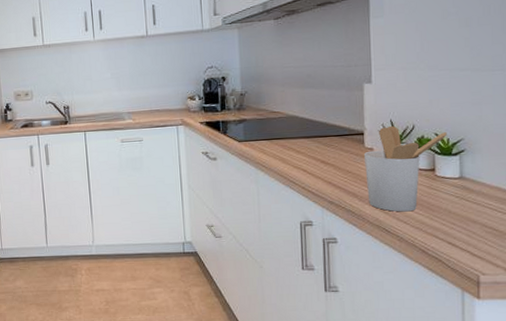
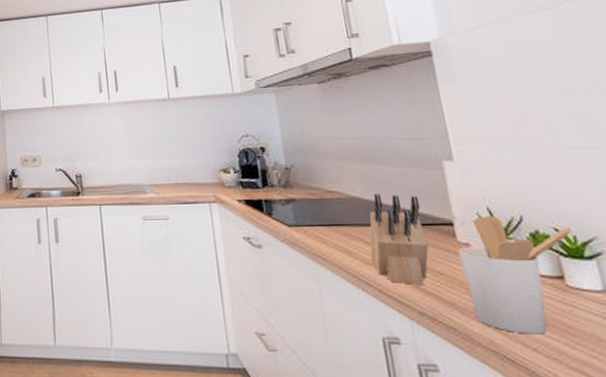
knife block: none [299,112,343,182] -> present [369,194,429,285]

